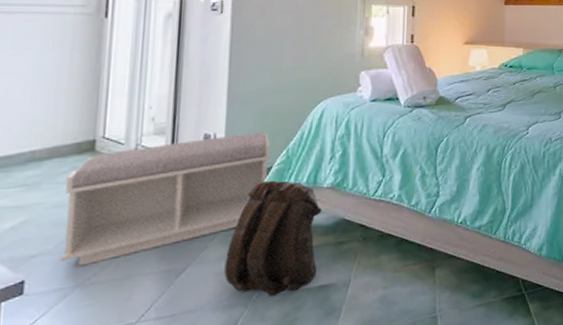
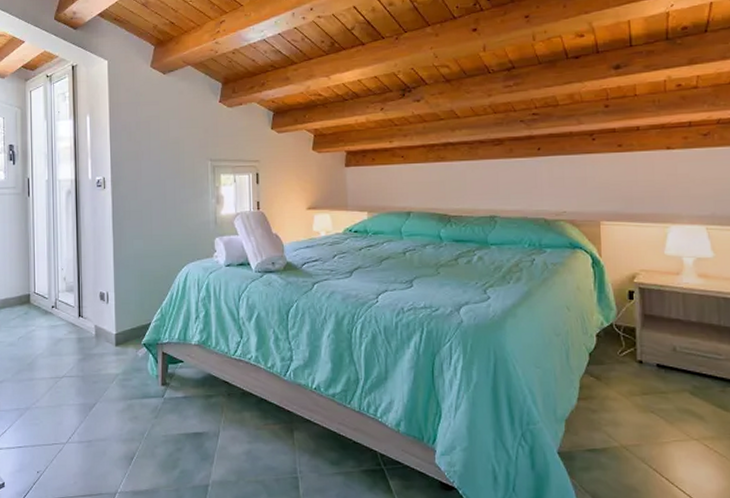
bench: present [60,132,270,267] -> none [15,292,148,393]
backpack: present [224,180,322,296] -> none [122,335,192,436]

